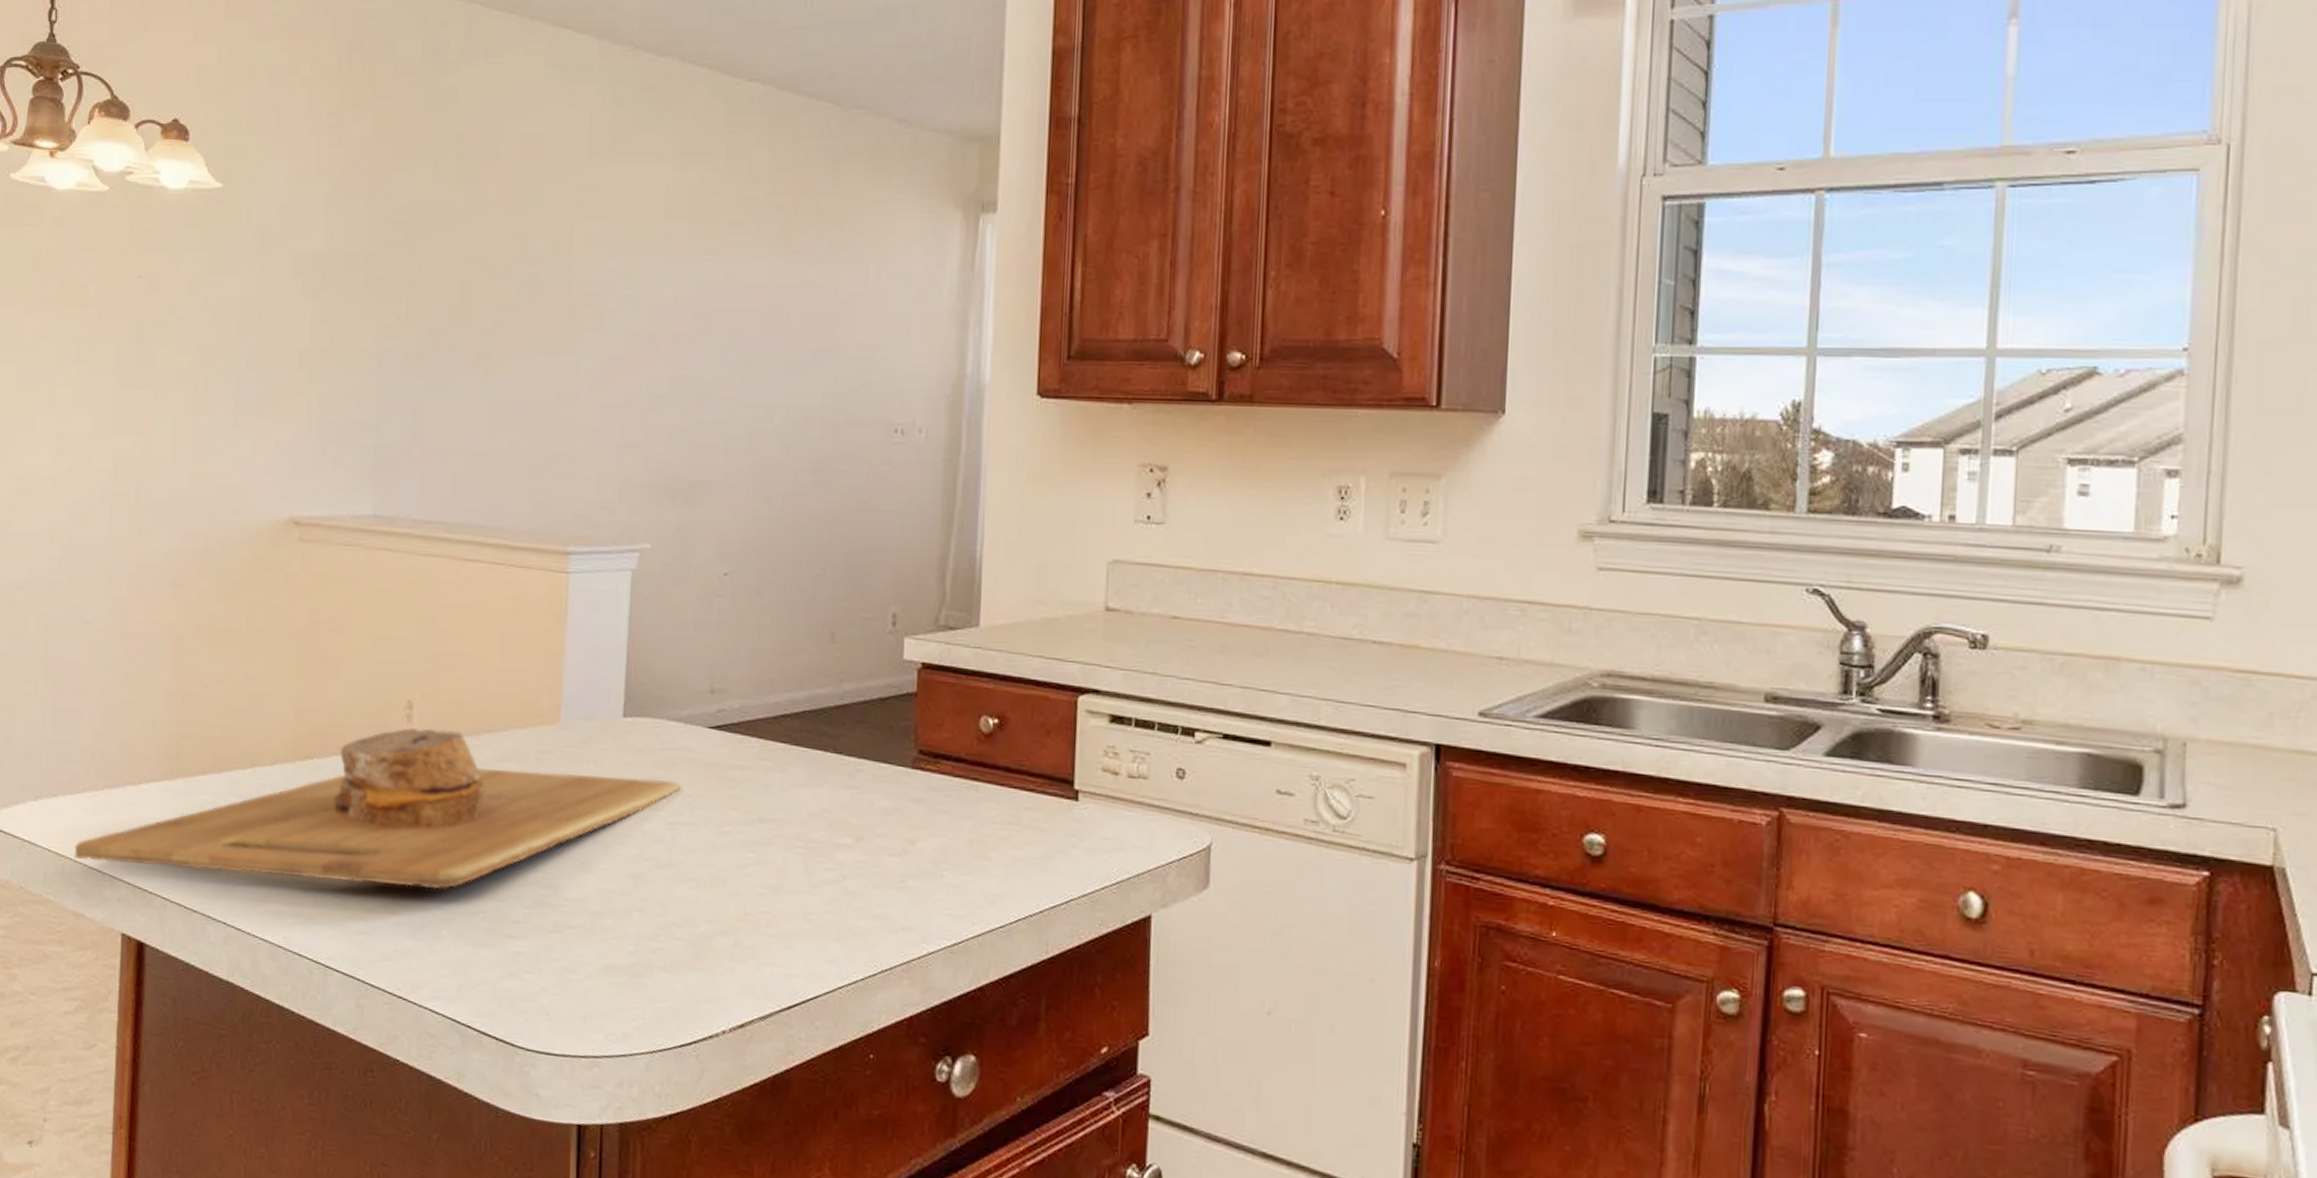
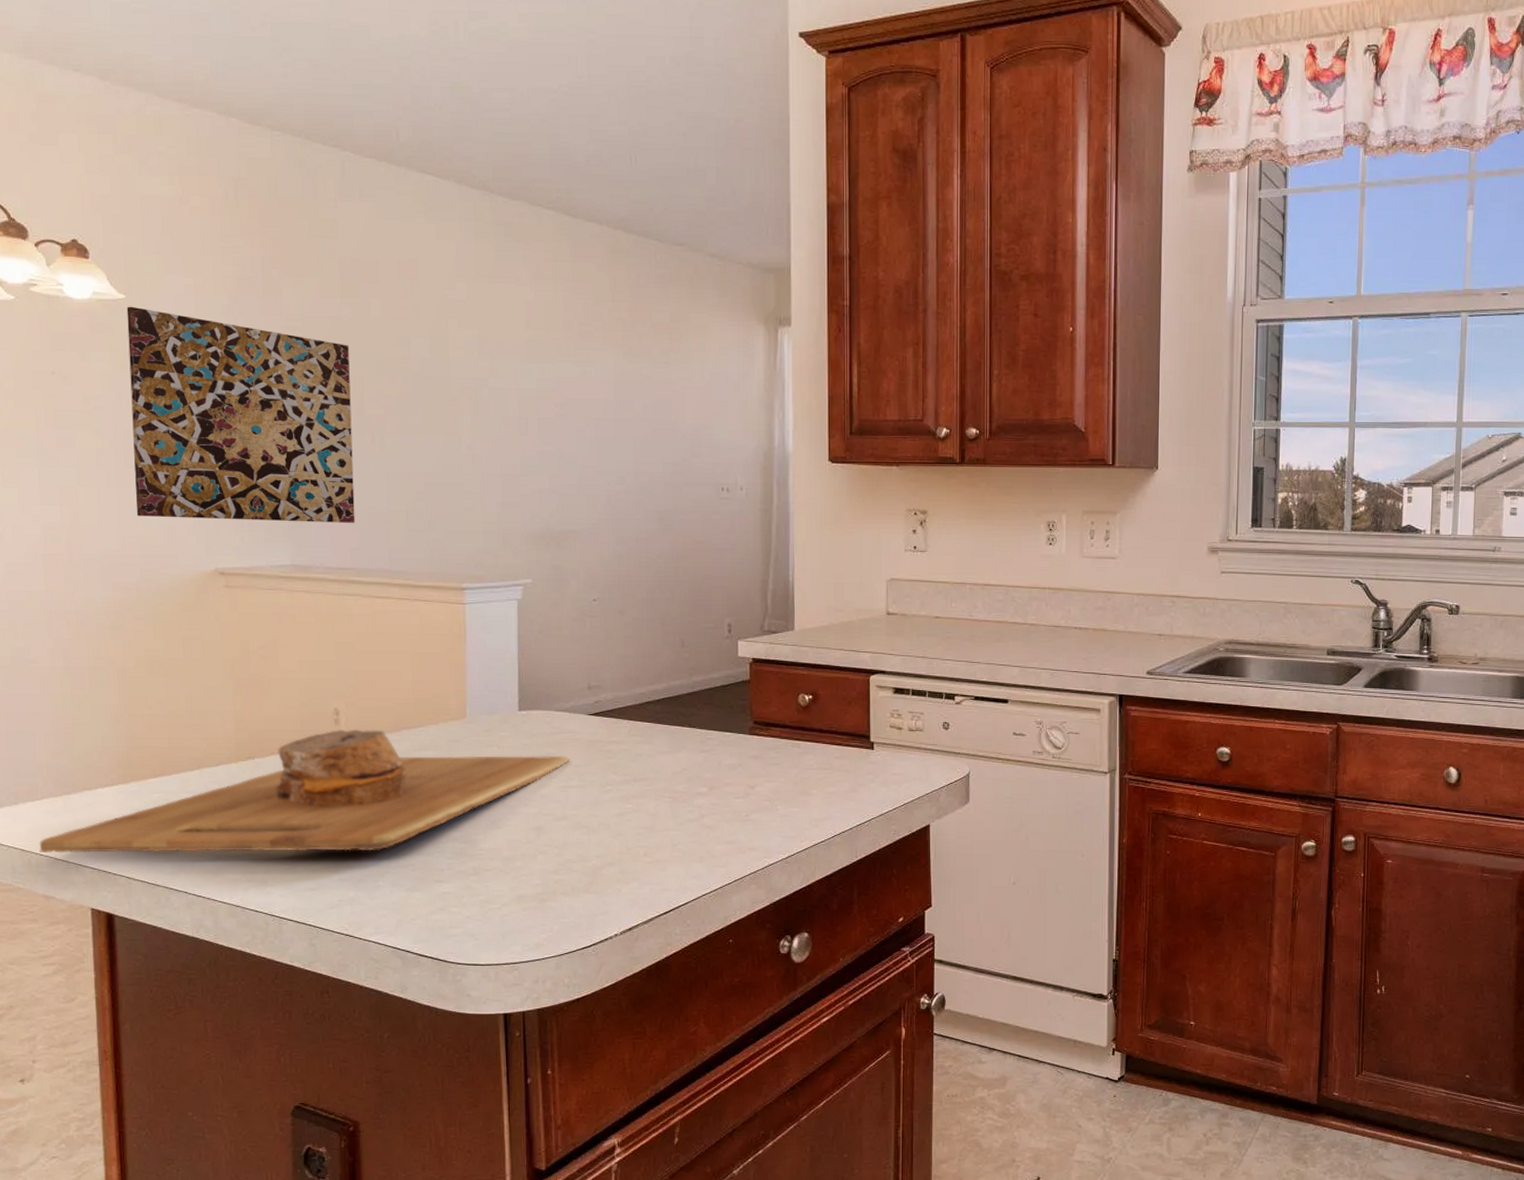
wall art: none [211,196,459,465] -> present [126,306,355,523]

